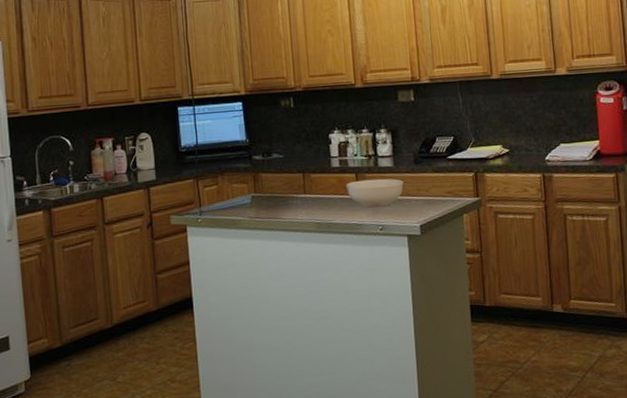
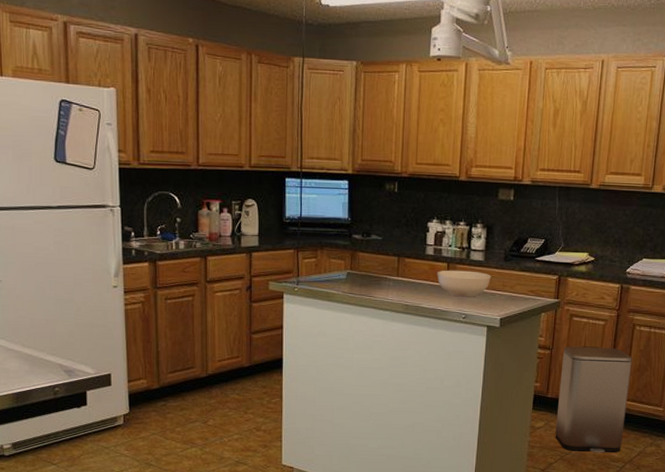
pedal bin: none [493,243,578,365] -> present [555,346,633,453]

